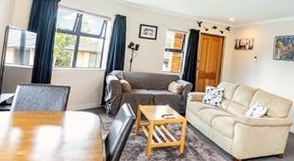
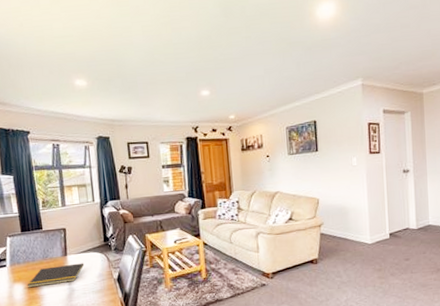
notepad: none [23,118,79,136] -> present [27,263,85,288]

